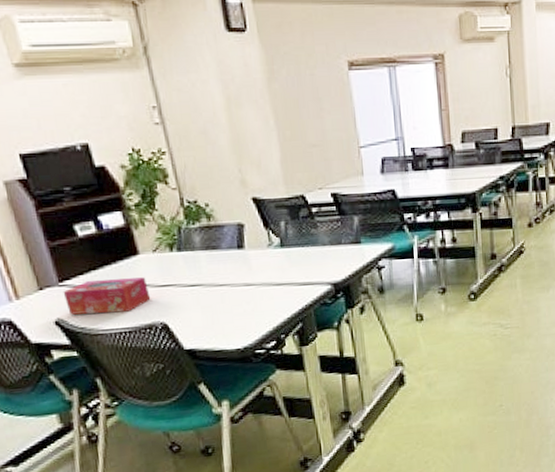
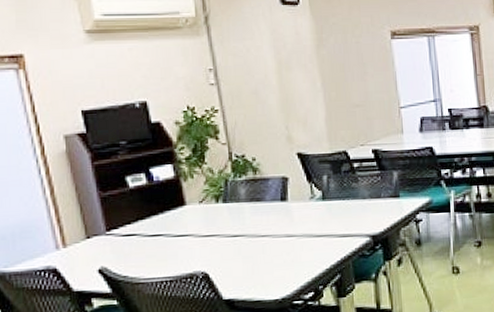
tissue box: present [63,277,151,315] -> none [109,227,194,263]

